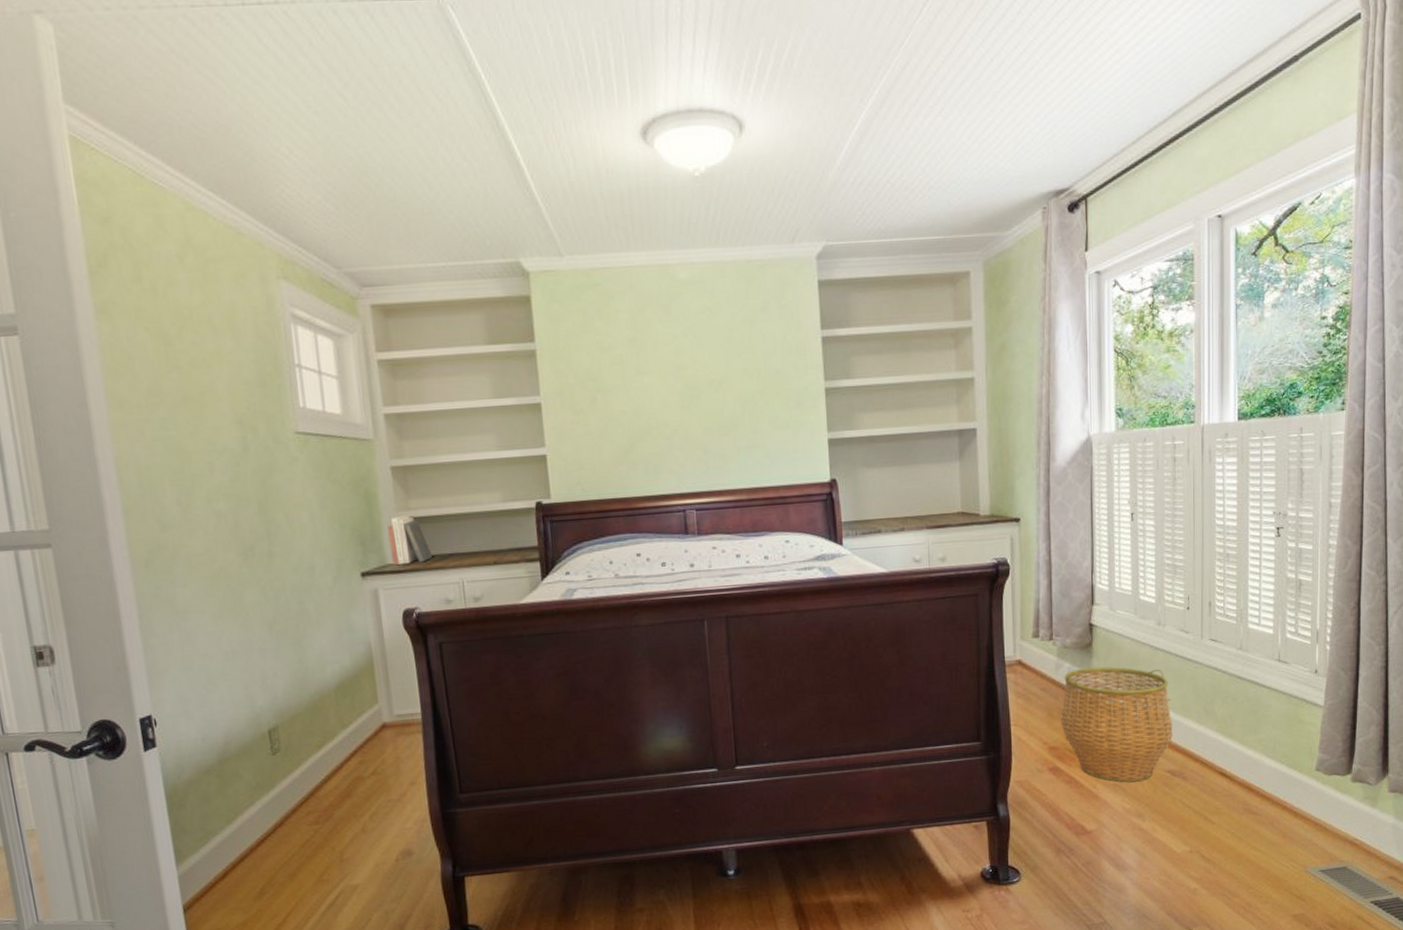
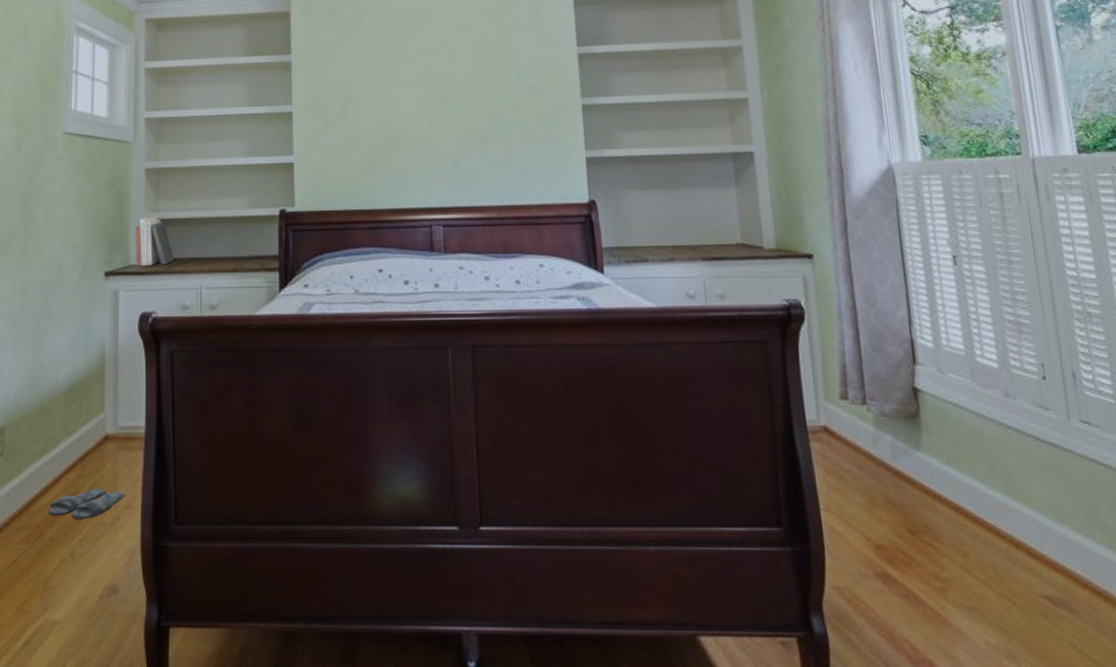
slippers: none [334,770,409,800] -> present [49,488,125,520]
basket: present [1060,666,1174,783] -> none [886,444,1047,607]

